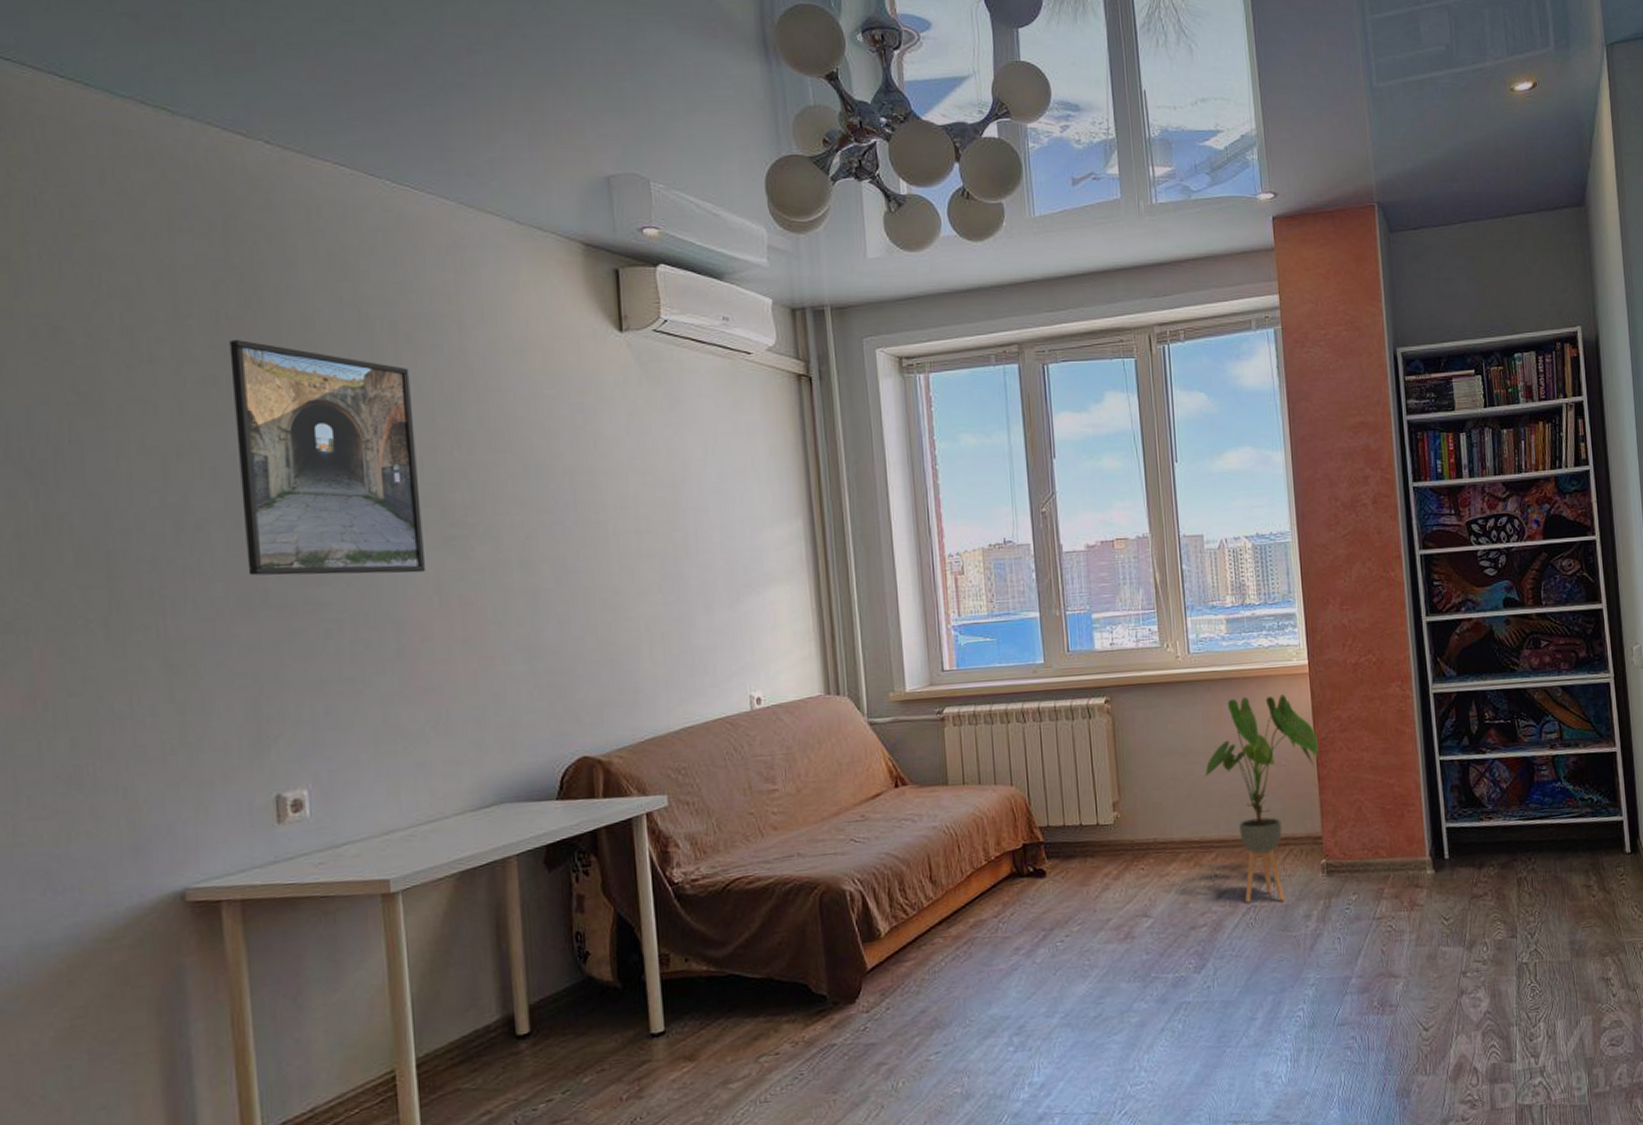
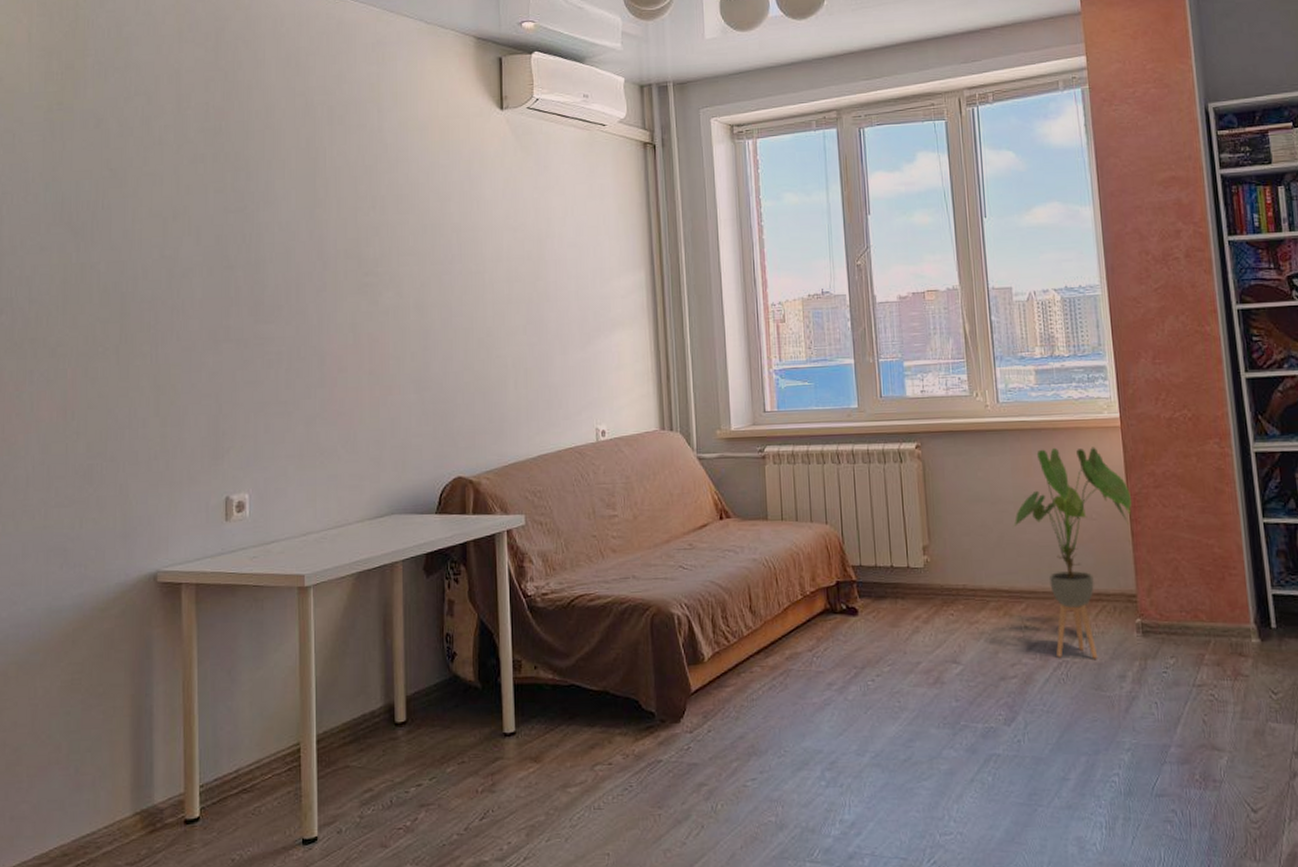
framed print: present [229,340,426,576] -> none [214,125,345,315]

